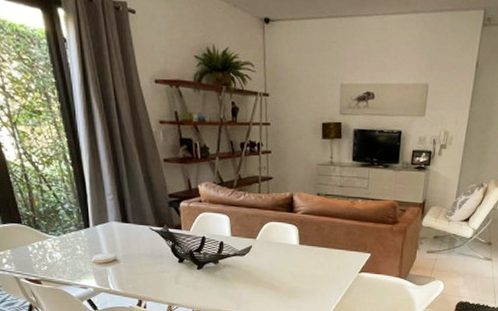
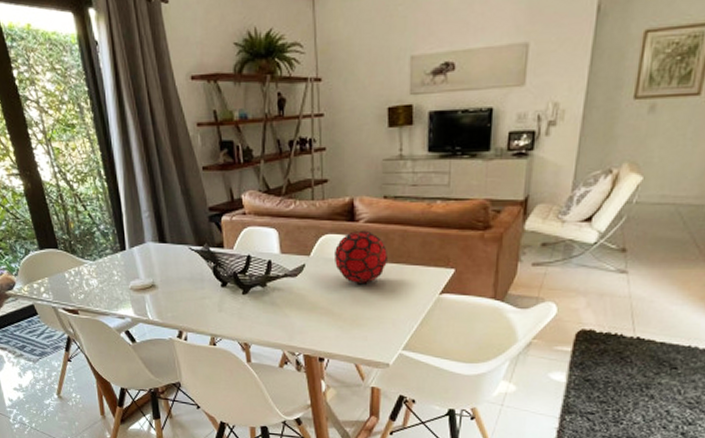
decorative orb: none [276,219,319,263] -> present [333,230,387,283]

